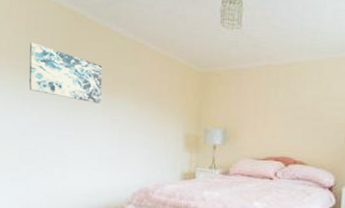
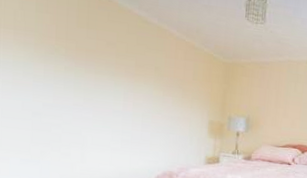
wall art: present [28,42,103,104] -> none [40,17,124,87]

